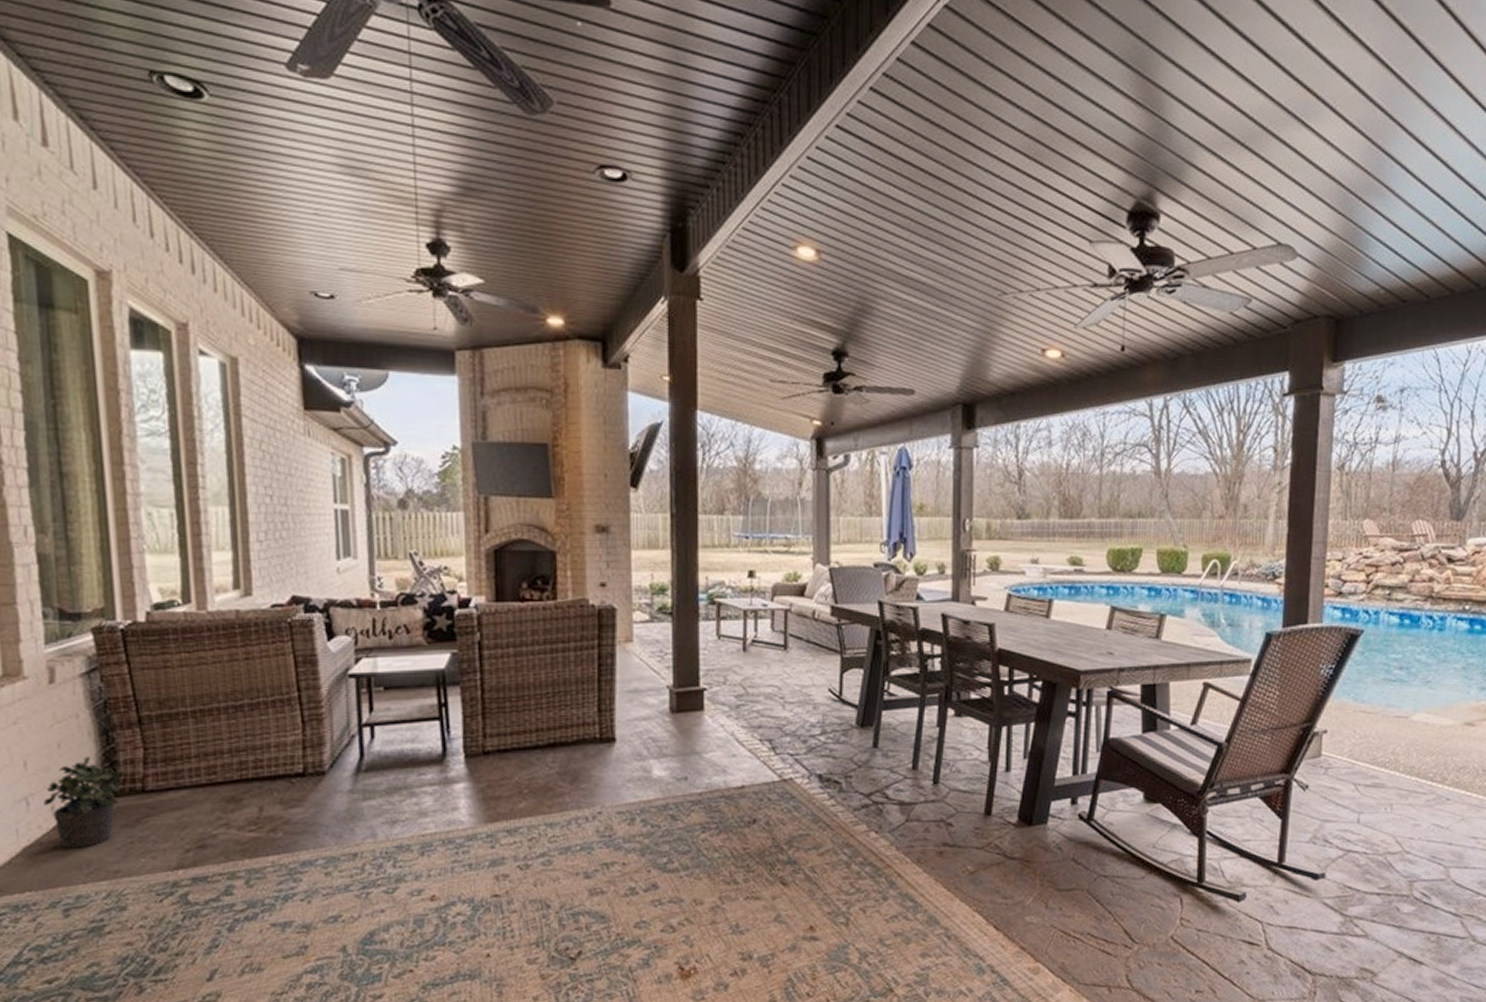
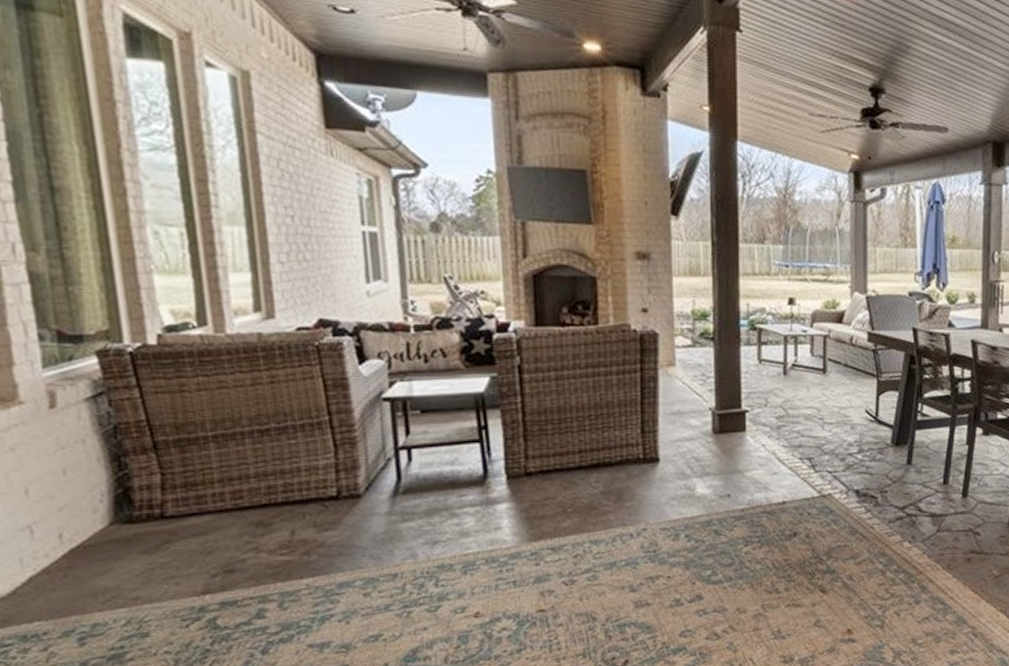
potted plant: present [44,757,125,849] -> none [50,483,141,577]

